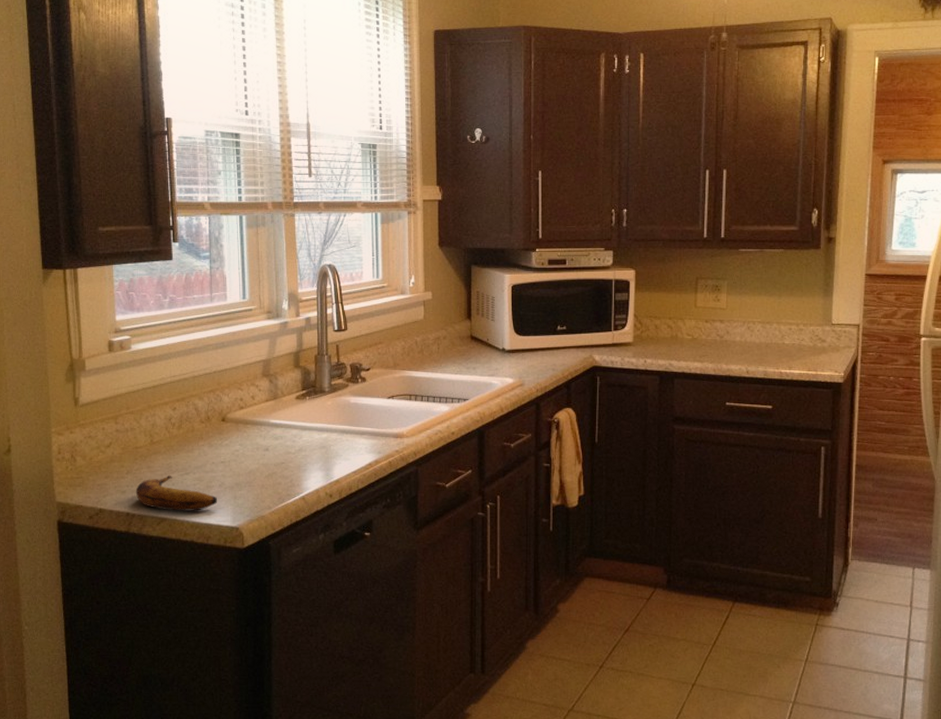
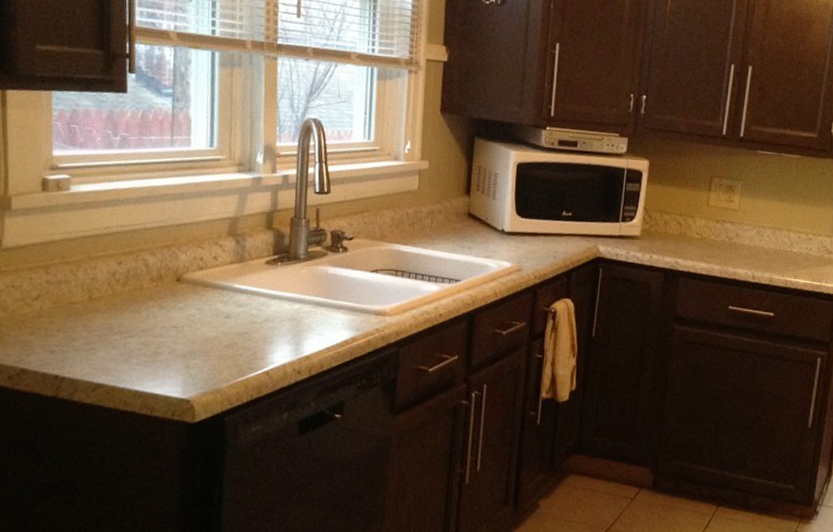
banana: present [135,476,217,511] -> none [67,337,166,379]

